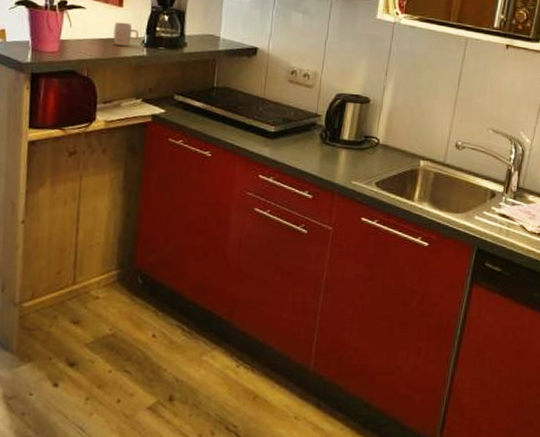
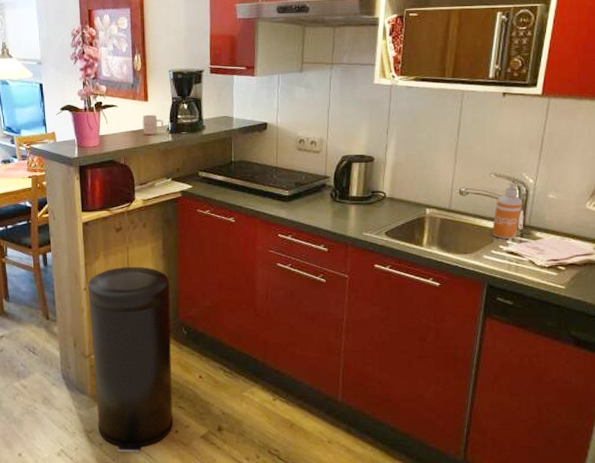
pedal bin: none [21,198,128,426] -> present [88,266,173,453]
soap dispenser: none [484,140,521,201] -> present [491,182,524,240]

